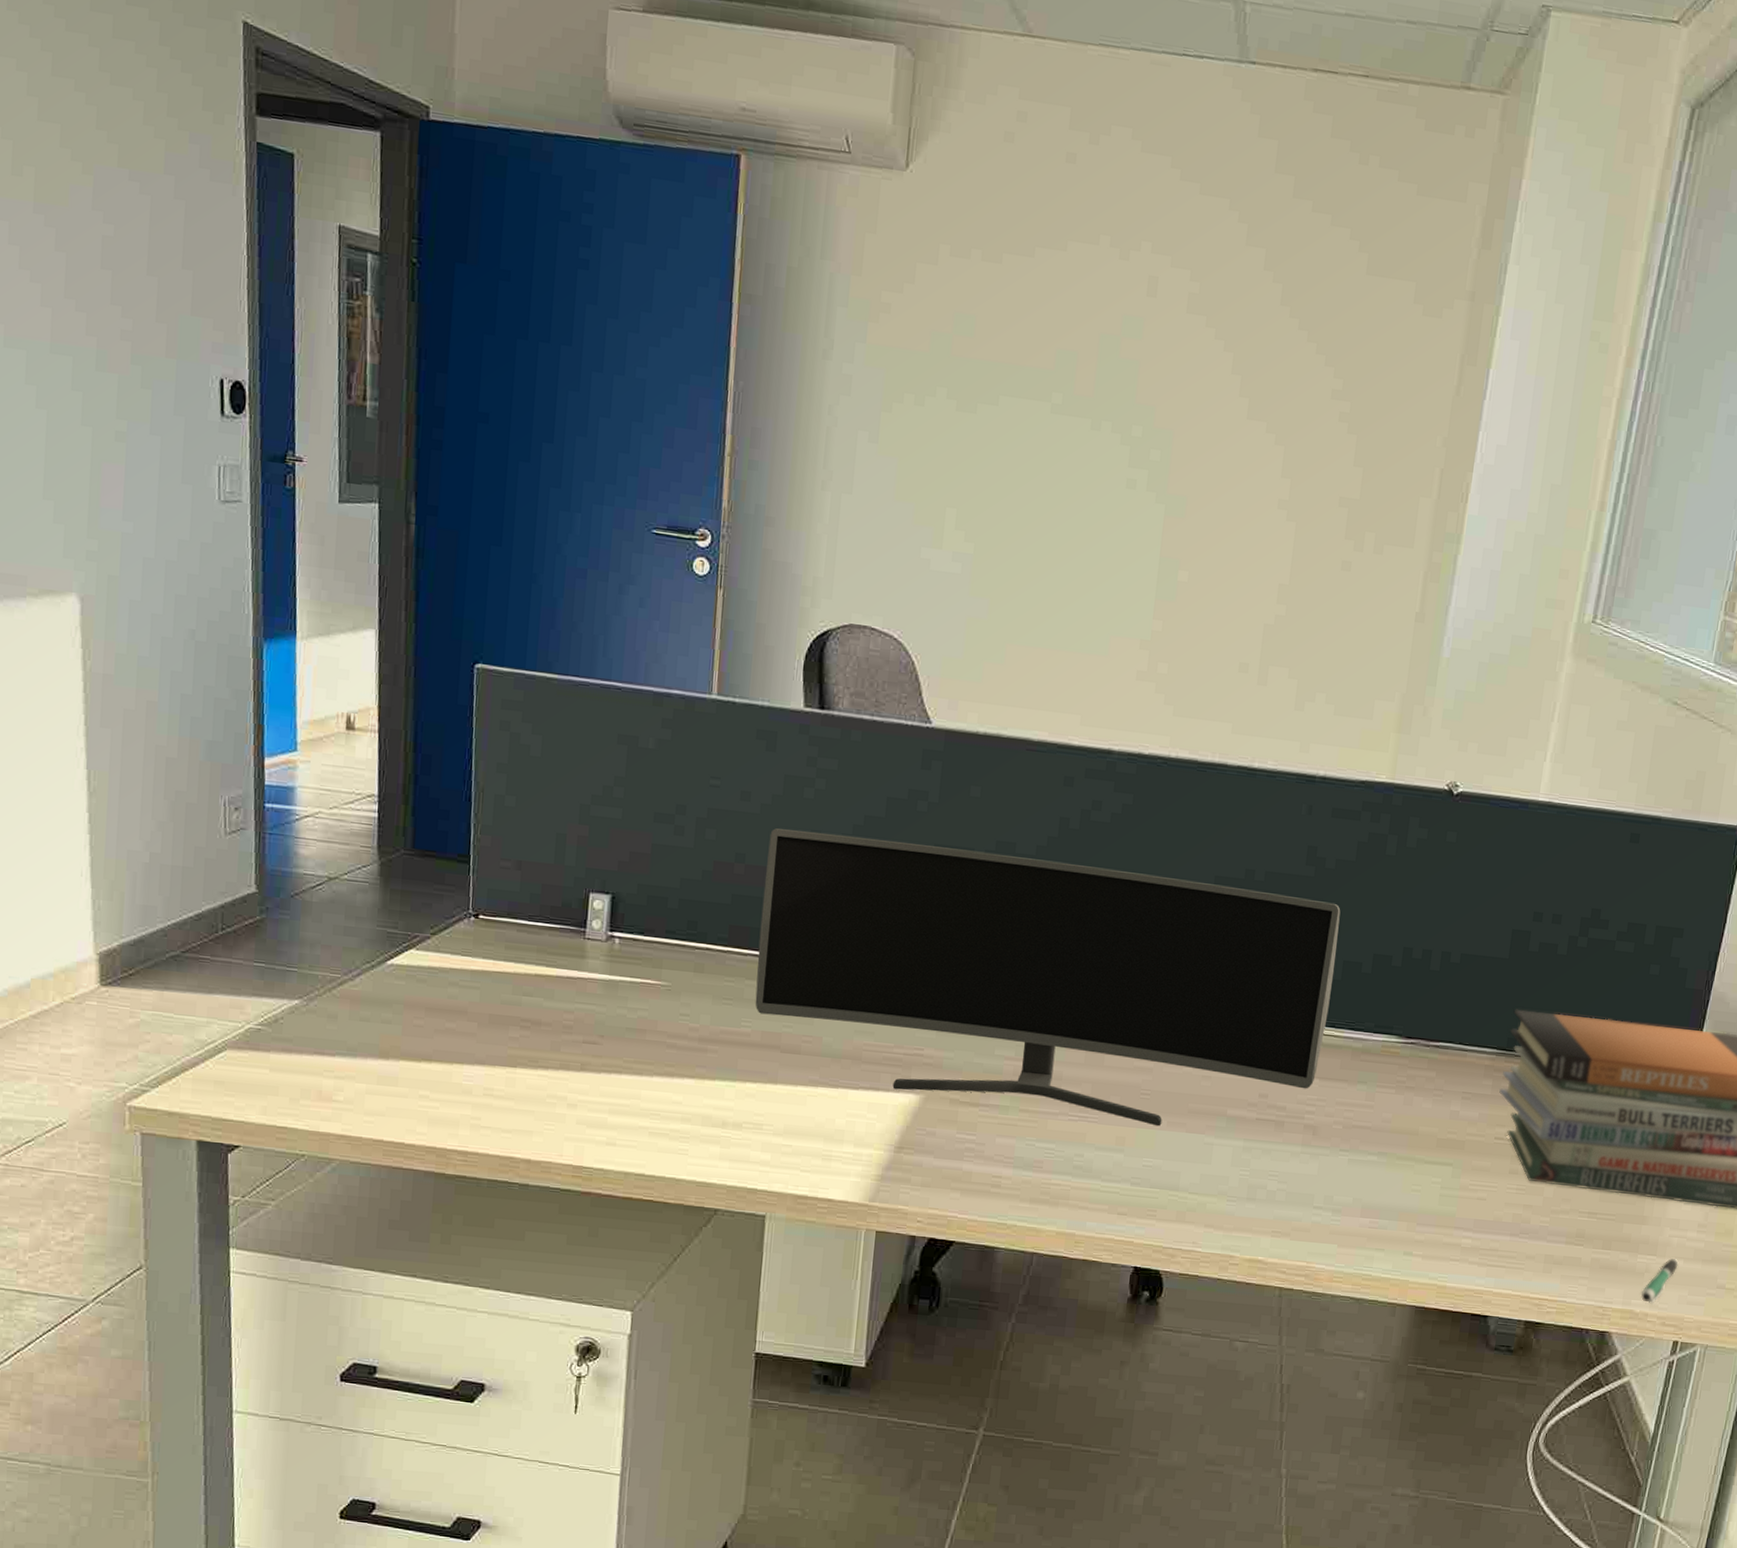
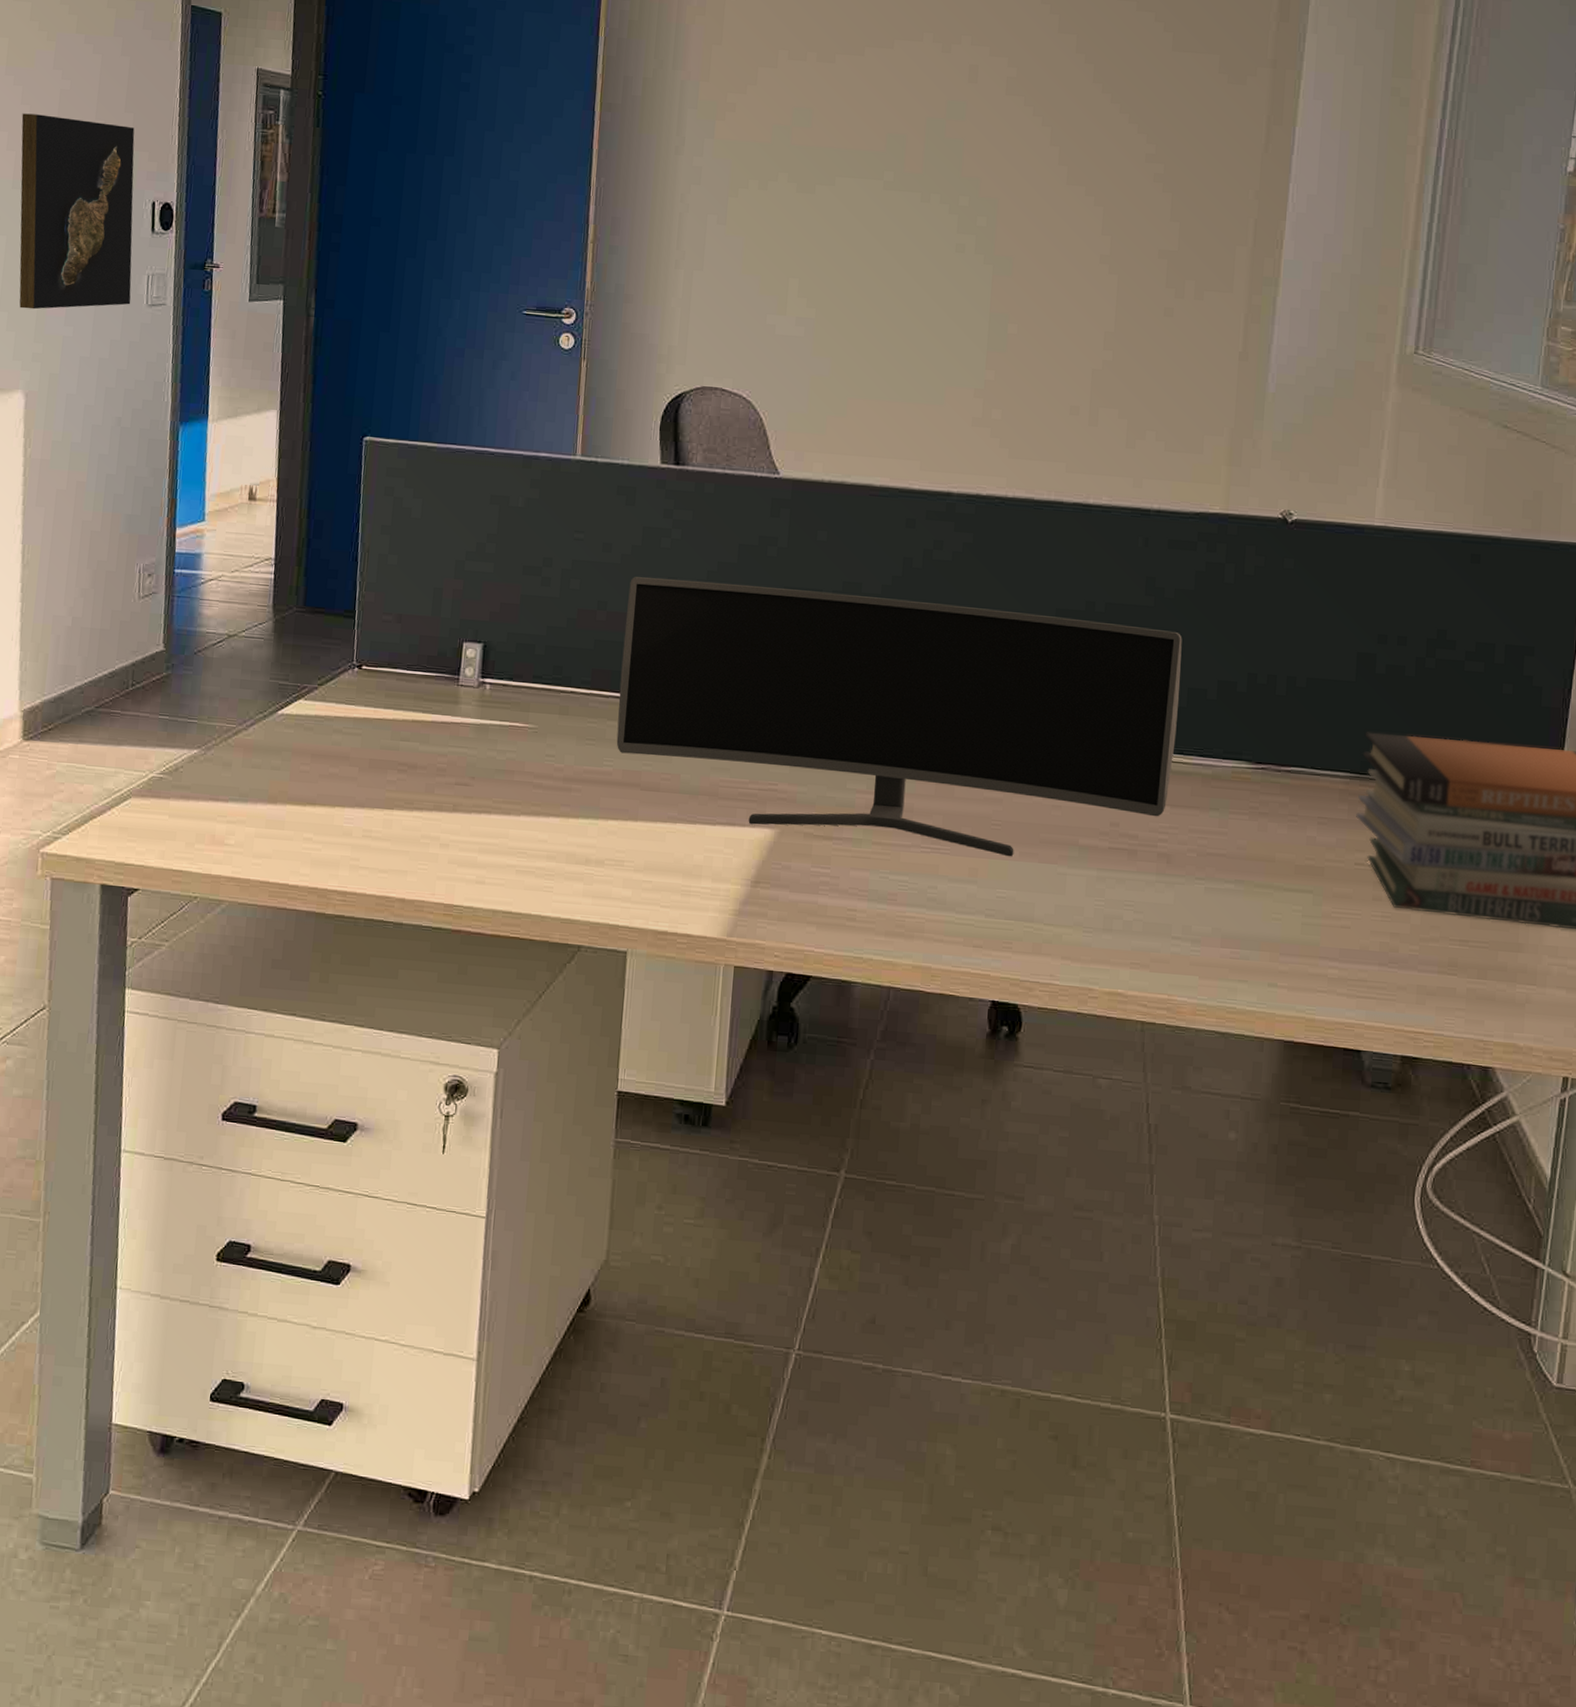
map: none [57,262,201,500] -> present [19,113,135,310]
pen: present [1641,1258,1679,1304] -> none [1523,988,1561,1037]

